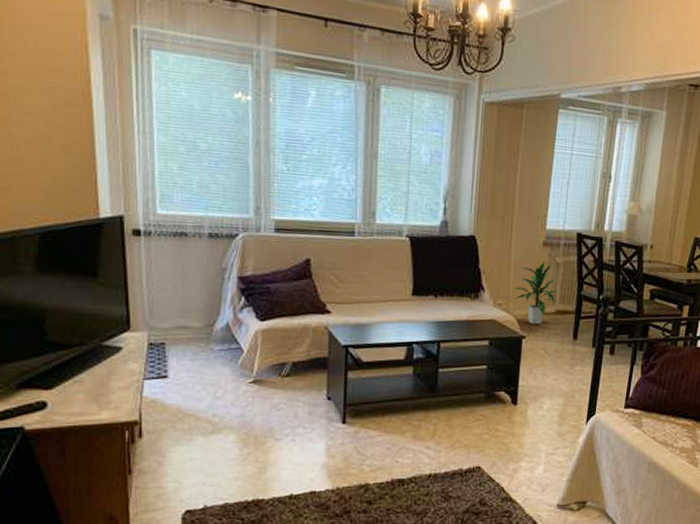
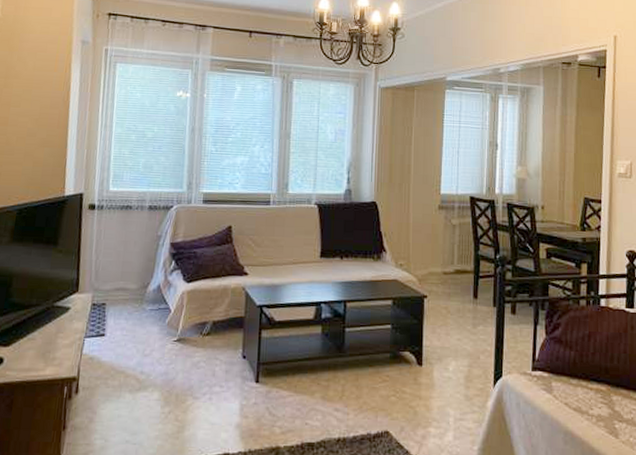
indoor plant: present [513,261,558,325] -> none [413,223,457,284]

